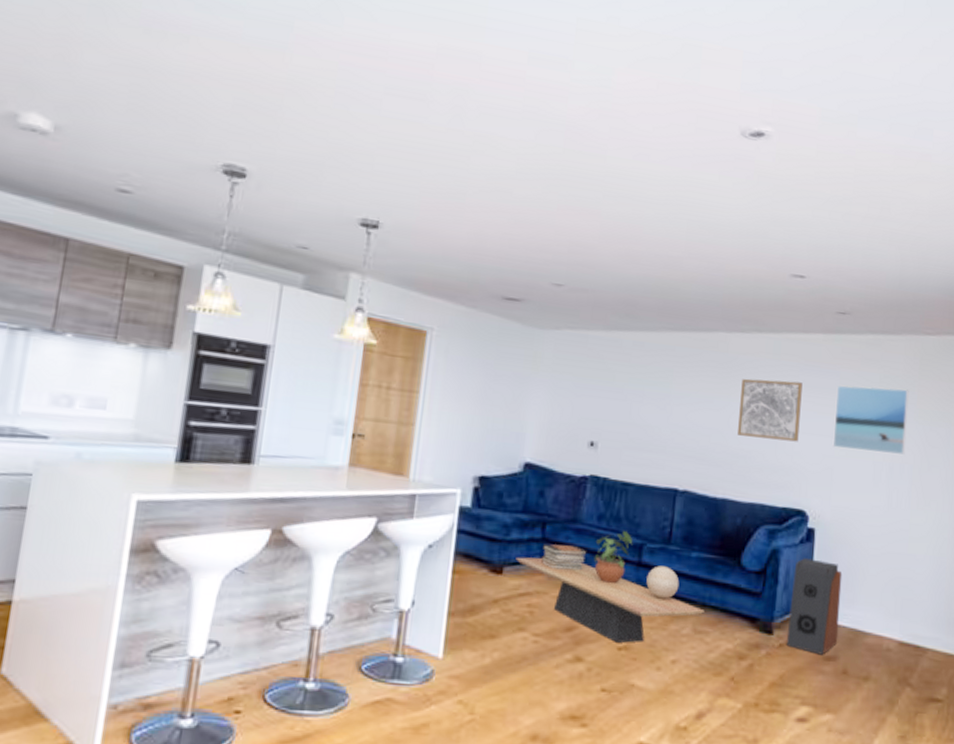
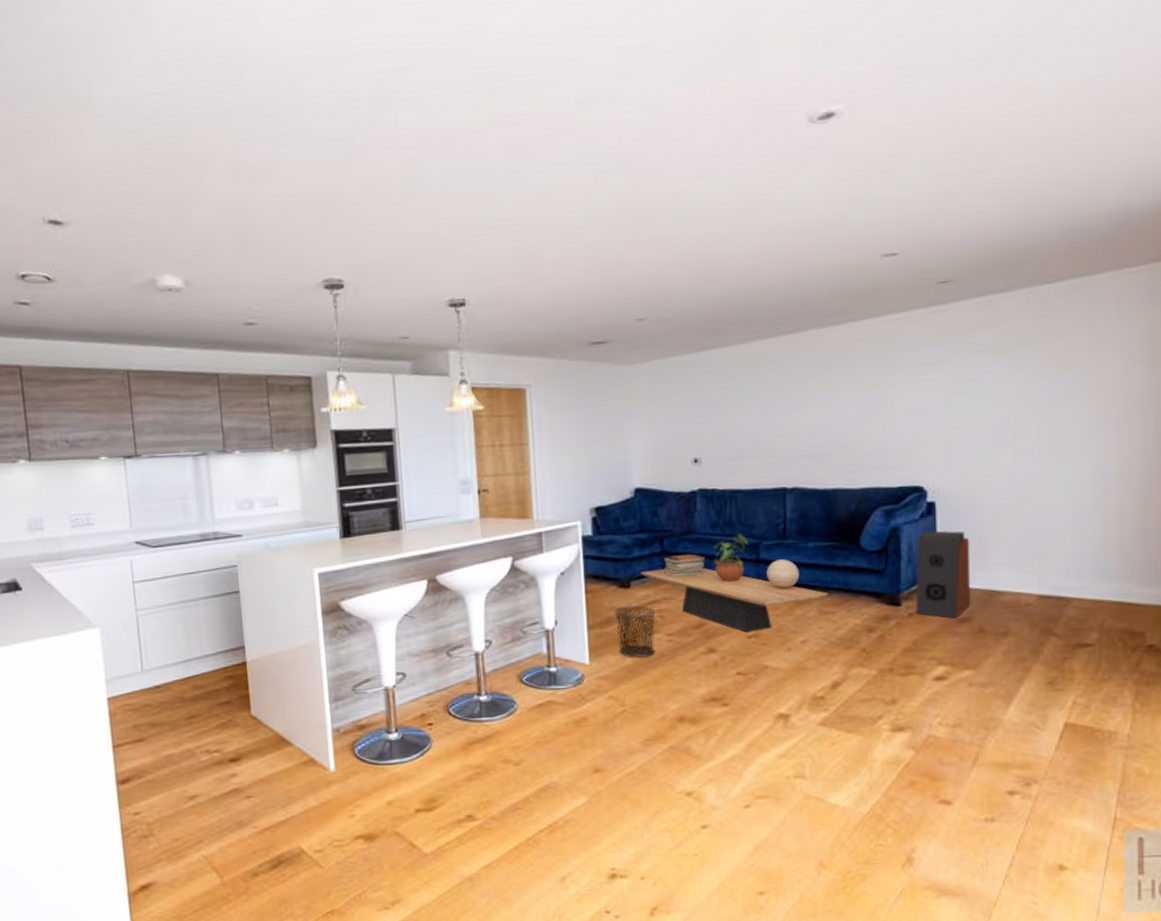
waste bin: none [478,593,526,658] -> present [614,605,656,658]
wall art: present [738,378,803,442] -> none [840,362,908,426]
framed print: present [832,385,909,454] -> none [945,346,1030,420]

